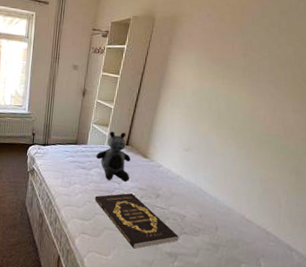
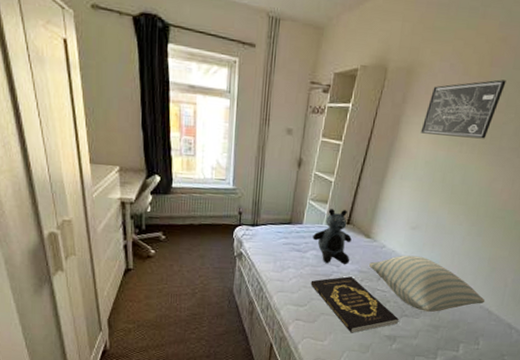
pillow: none [148,174,262,231] -> present [369,255,486,312]
wall art: none [186,25,257,73] -> present [420,79,506,139]

